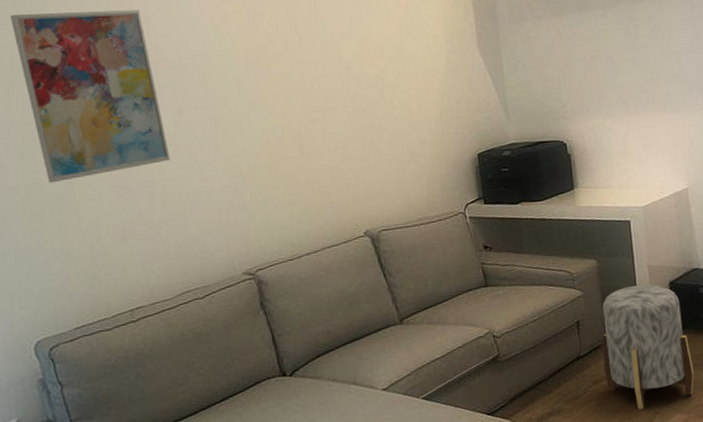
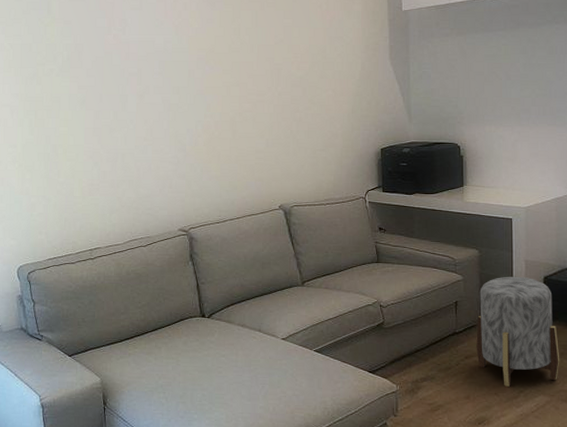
wall art: present [11,10,170,183] -> none [24,11,131,144]

